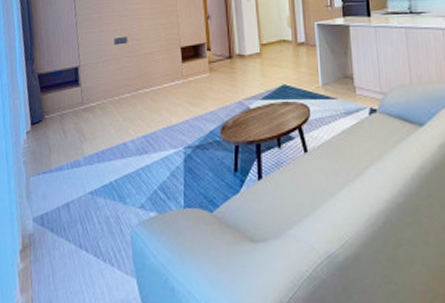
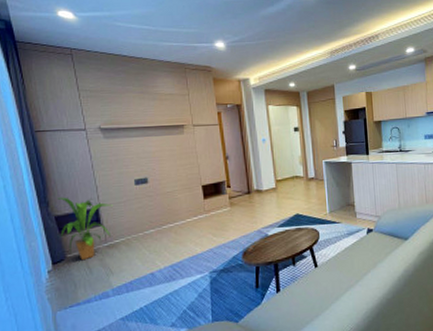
house plant: none [42,54,92,123] -> present [57,197,113,261]

